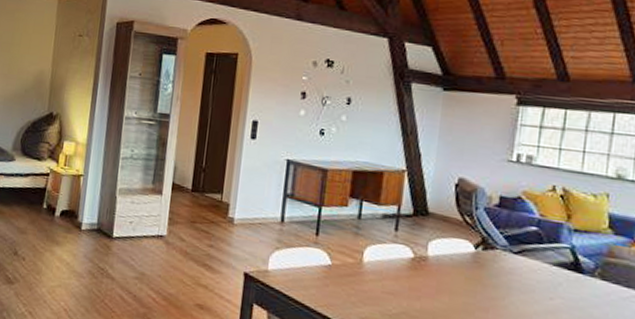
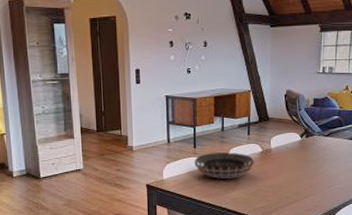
decorative bowl: none [313,246,402,289] -> present [194,152,255,179]

